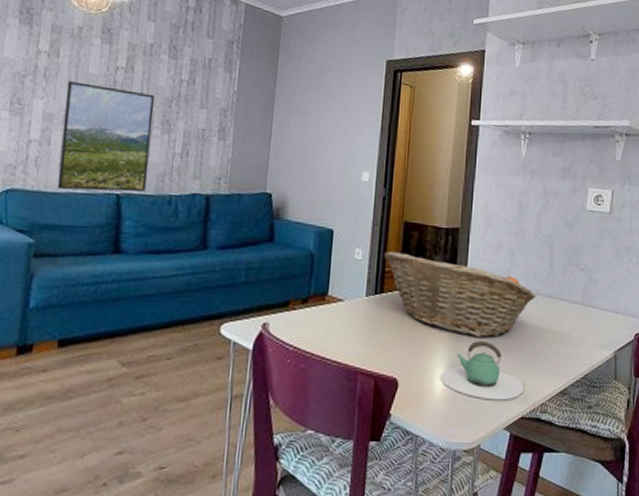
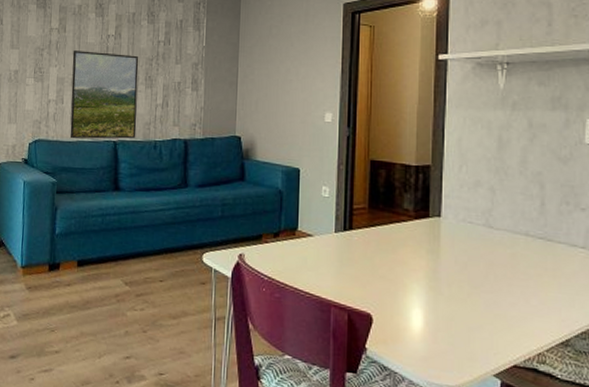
fruit basket: present [383,250,536,337] -> none [350,188,525,279]
teapot: present [440,341,524,401] -> none [417,282,515,346]

